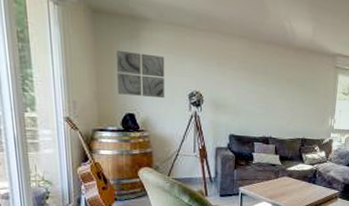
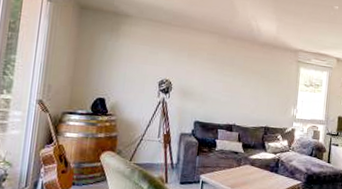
wall art: present [115,49,165,99] -> none [91,40,140,85]

